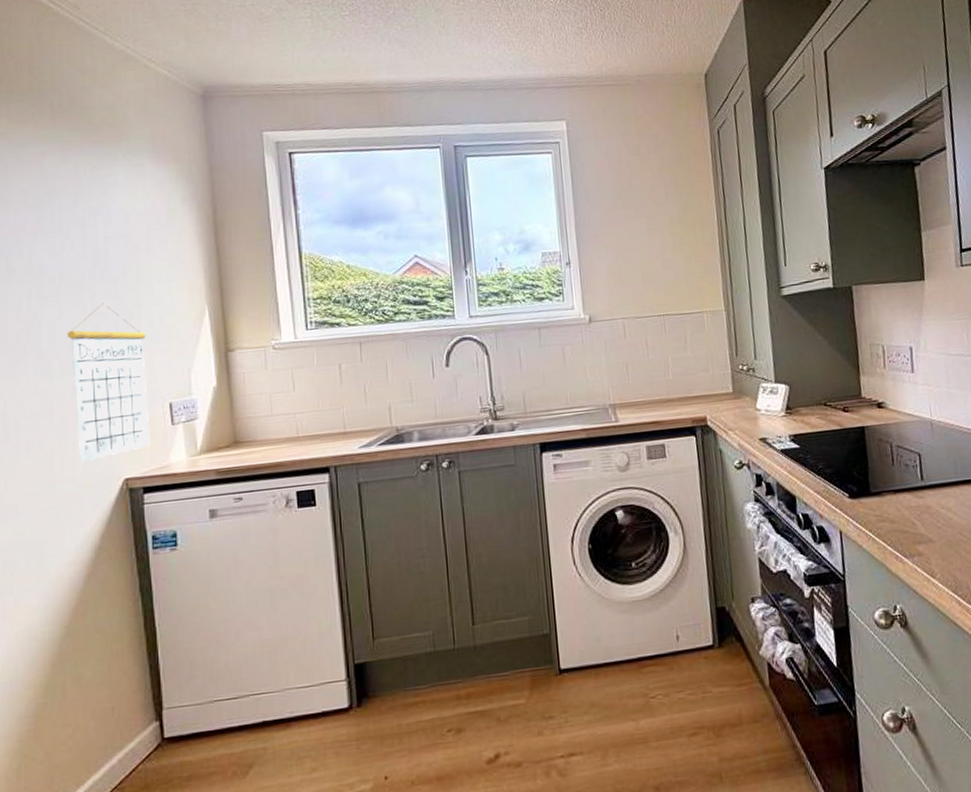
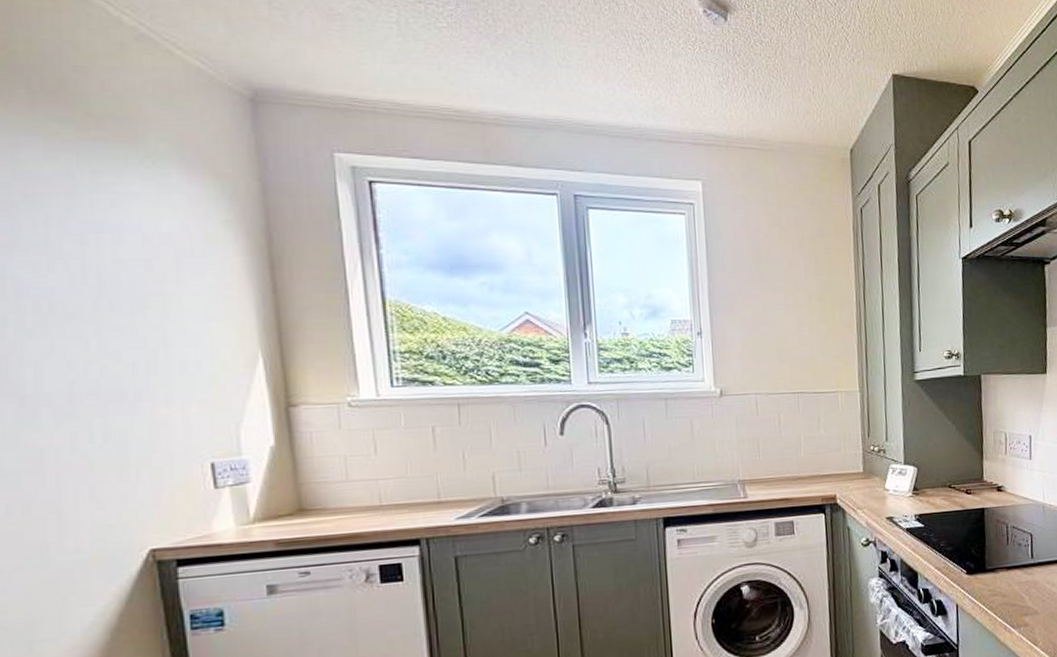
calendar: present [67,303,150,463] -> none [61,341,186,531]

